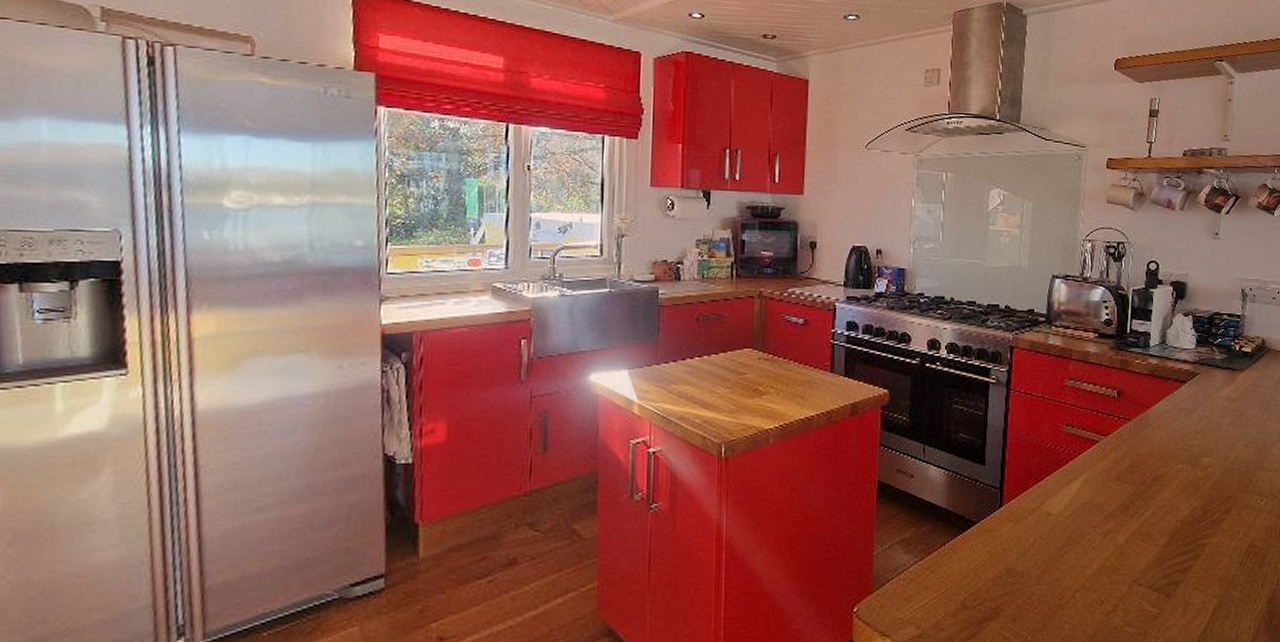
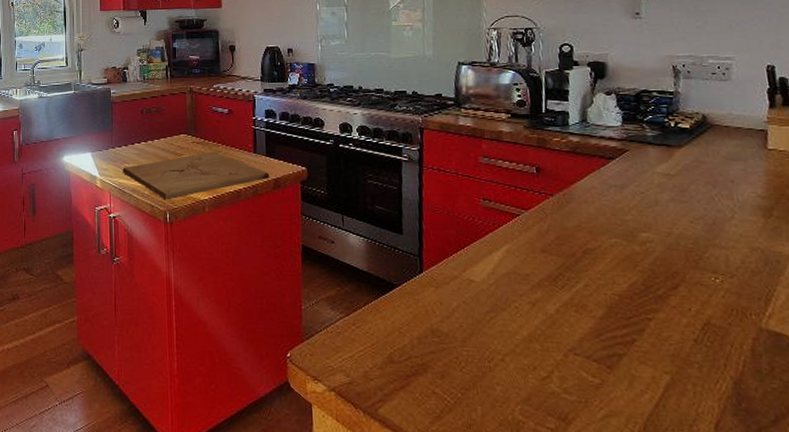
cutting board: none [668,370,847,430] -> present [122,151,270,200]

